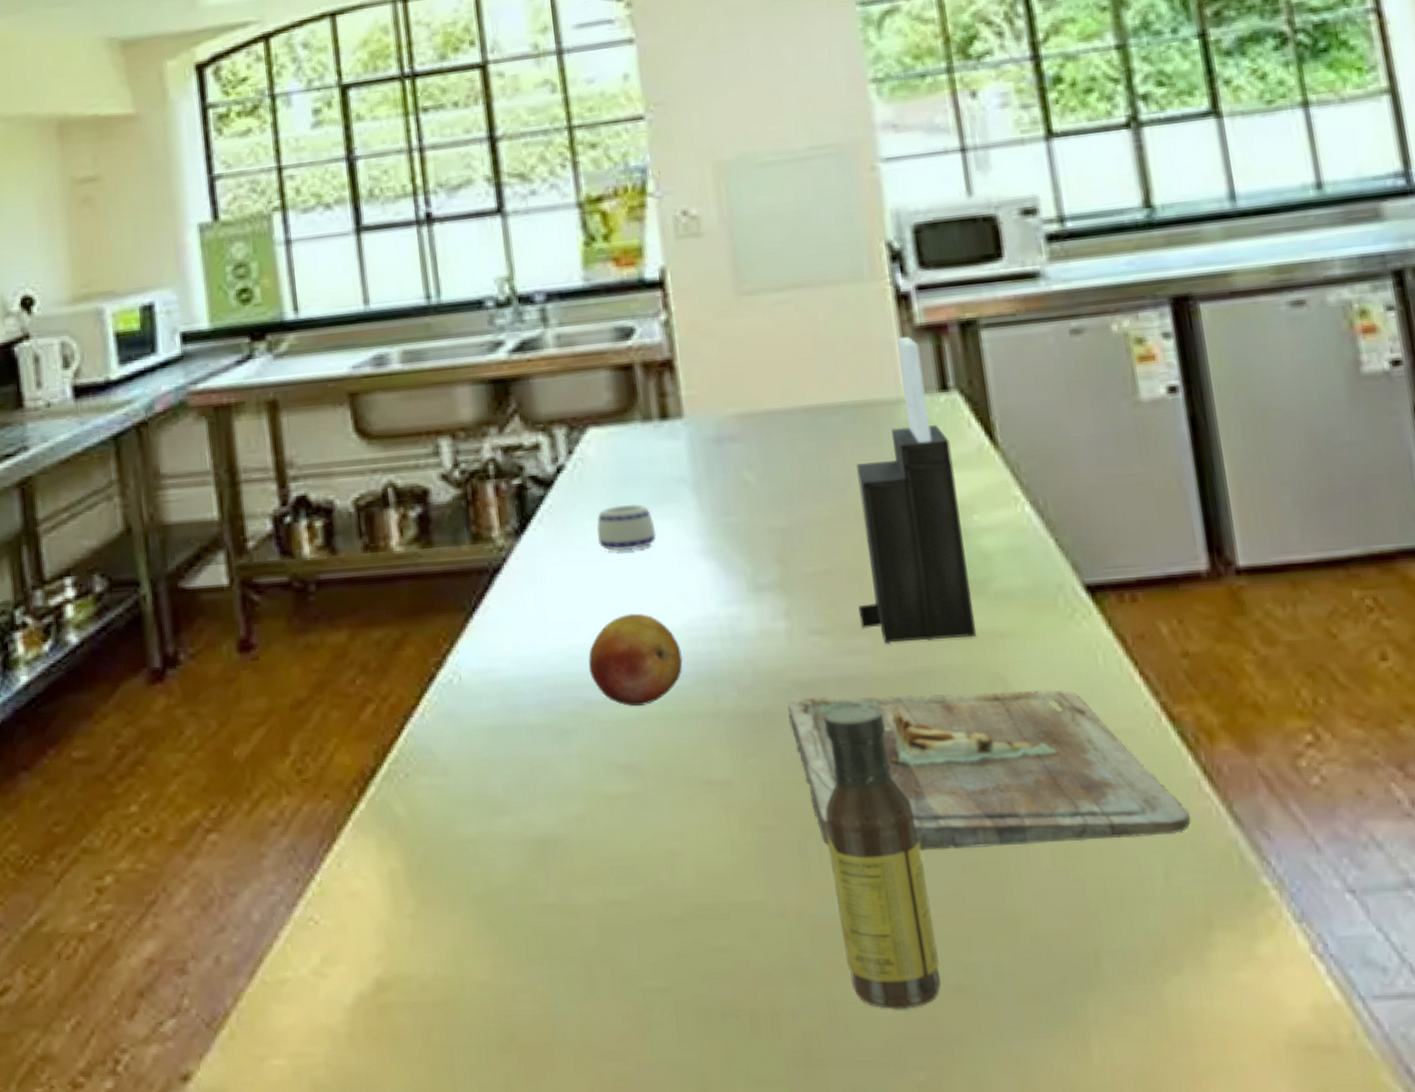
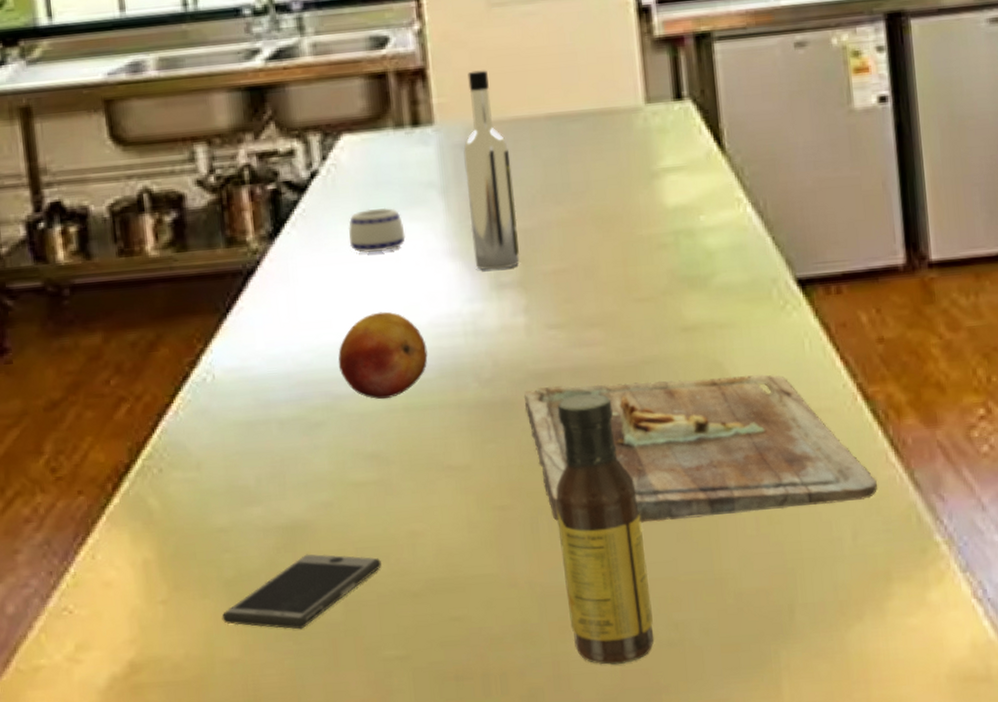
smartphone: none [471,870,638,953] -> present [222,554,381,630]
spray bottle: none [715,361,778,571] -> present [463,70,520,270]
knife block: present [856,336,977,645] -> none [592,47,699,337]

